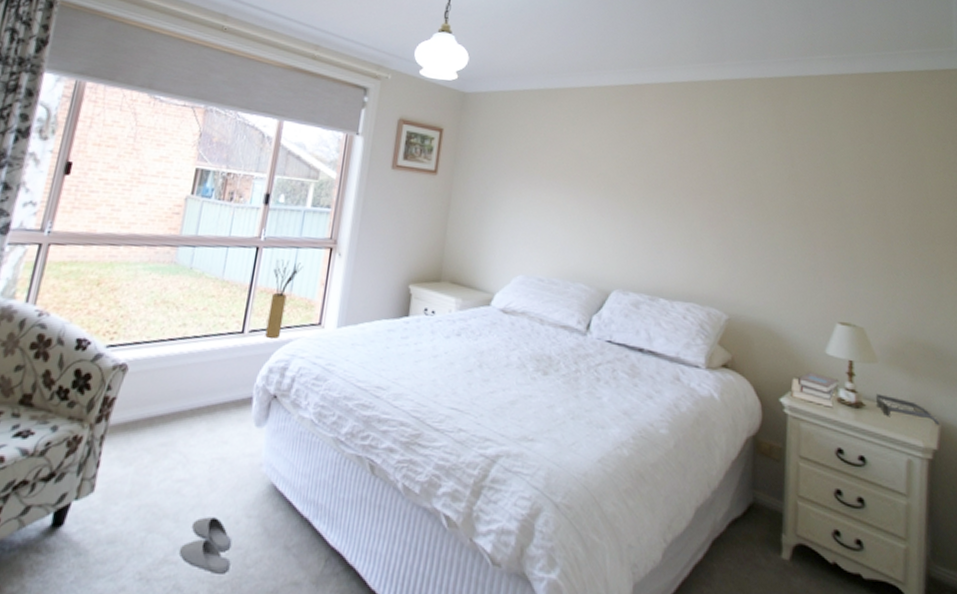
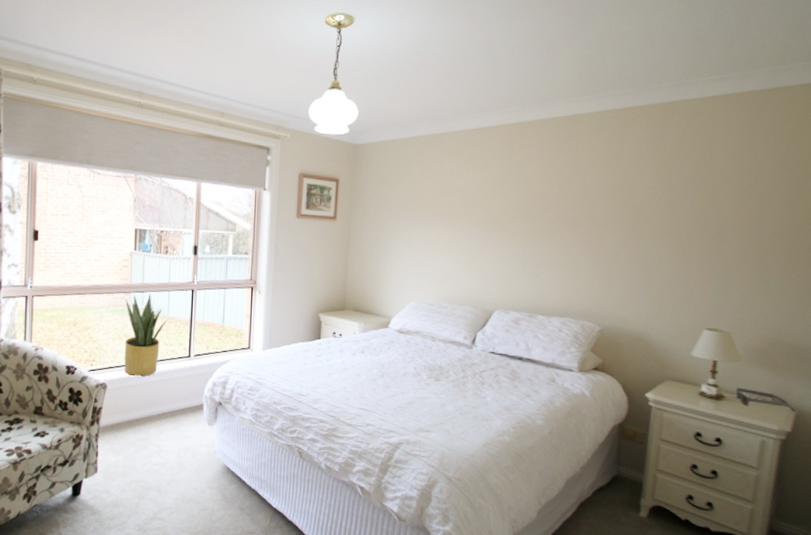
planter: none [154,248,221,357] -> present [124,293,168,377]
slippers: present [178,517,232,574] -> none [163,488,202,526]
vase: present [265,259,304,339] -> none [207,298,231,360]
books: present [790,372,839,408] -> none [655,371,702,400]

